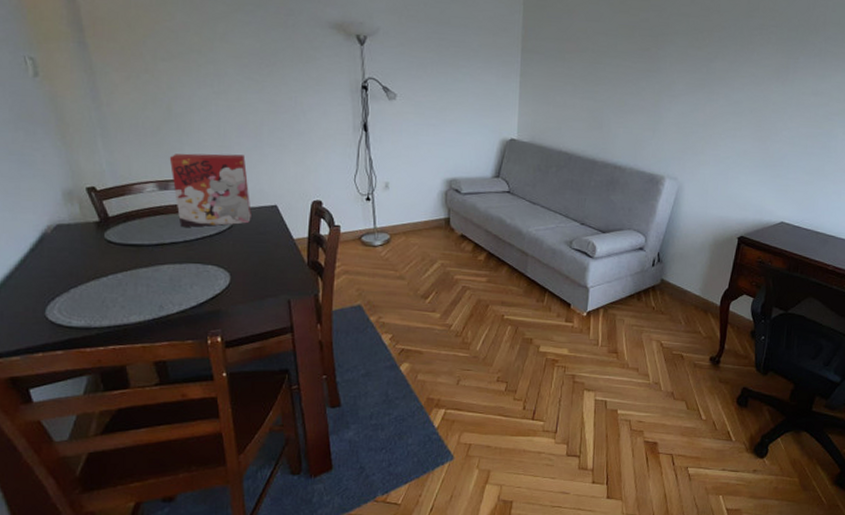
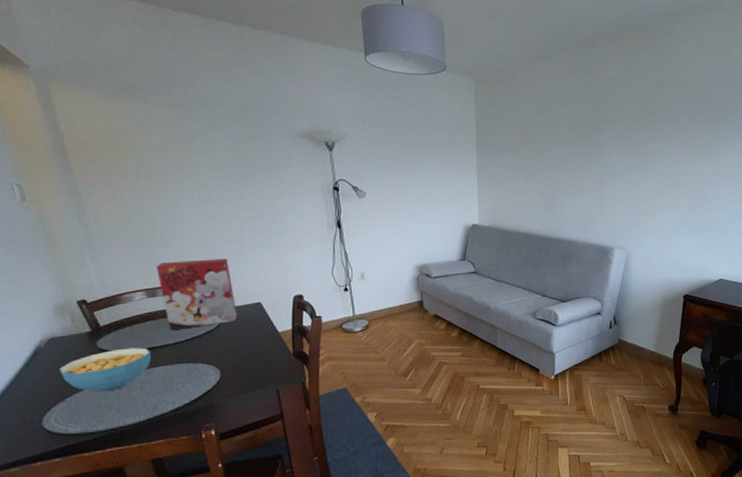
cereal bowl: none [64,242,160,286] -> present [58,347,152,392]

